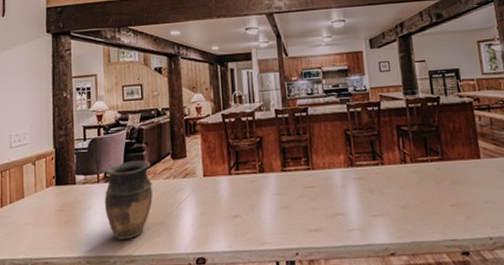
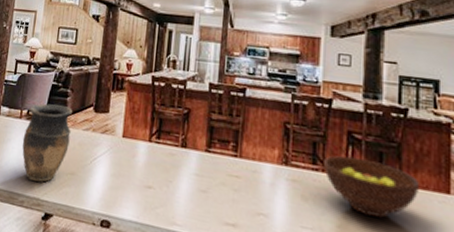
fruit bowl: none [382,146,458,192] -> present [324,155,419,218]

